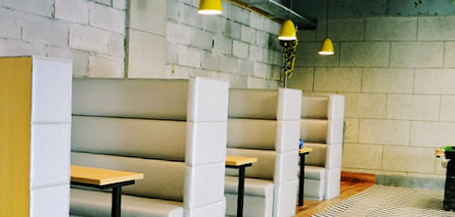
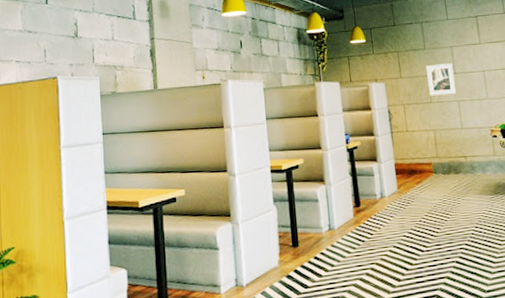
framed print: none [385,83,412,114] -> present [425,63,457,96]

